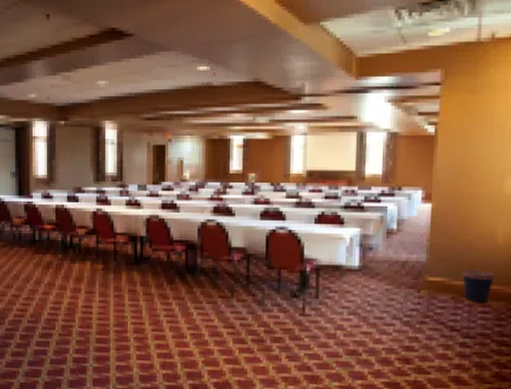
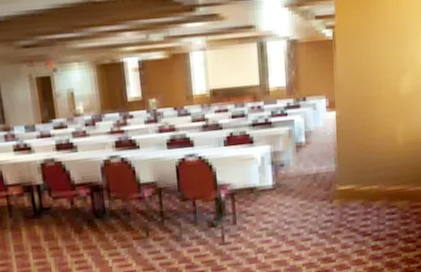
coffee cup: present [462,269,496,302] -> none [369,172,399,205]

